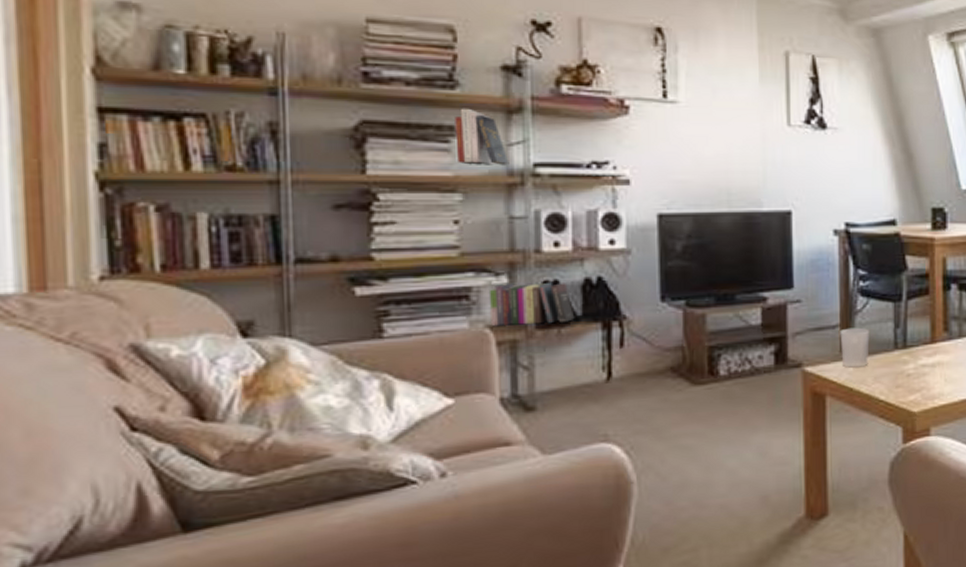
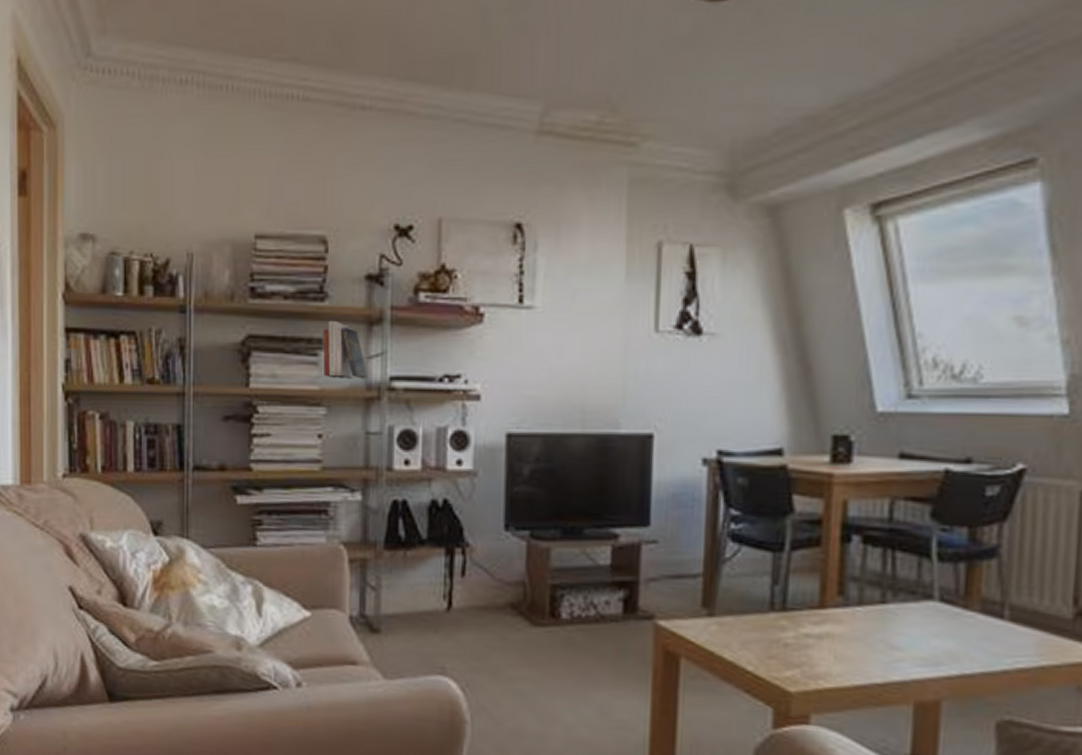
books: present [490,282,575,326] -> none [345,501,420,546]
candle holder: present [840,327,870,369] -> none [702,579,739,630]

